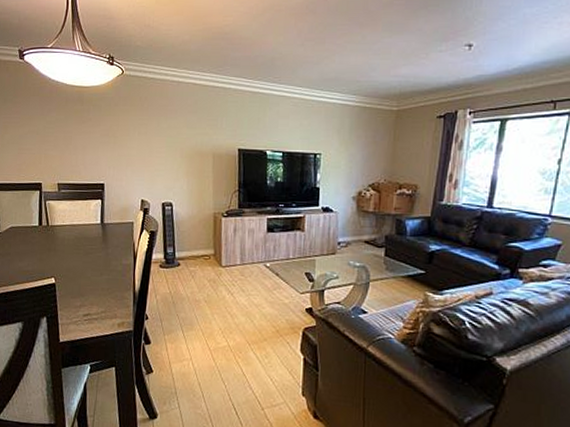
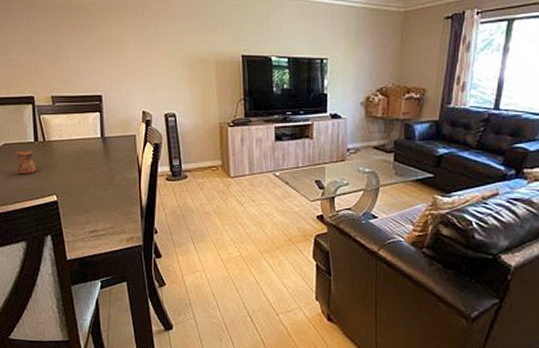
cup: none [20,234,39,257] -> present [16,150,37,175]

